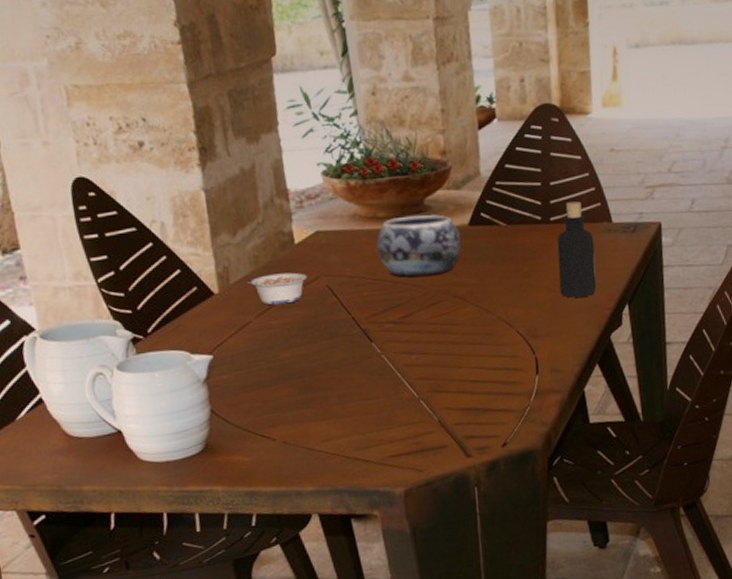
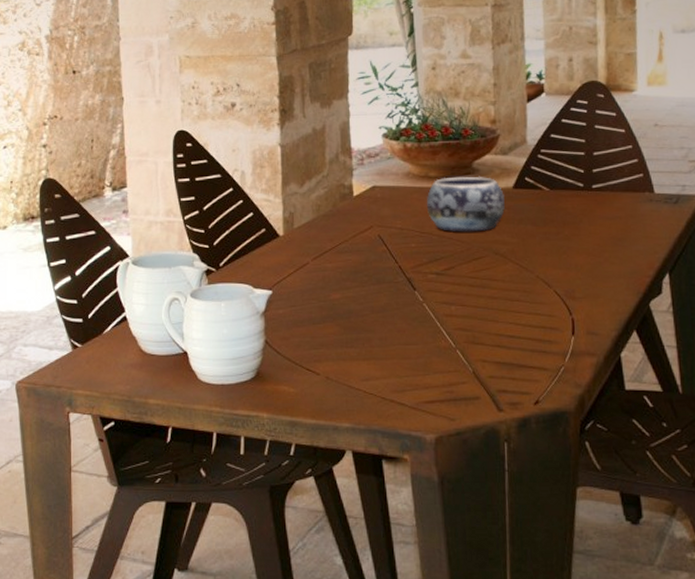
legume: present [246,272,308,305] -> none [308,221,362,250]
bottle: present [557,201,597,298] -> none [598,171,637,263]

